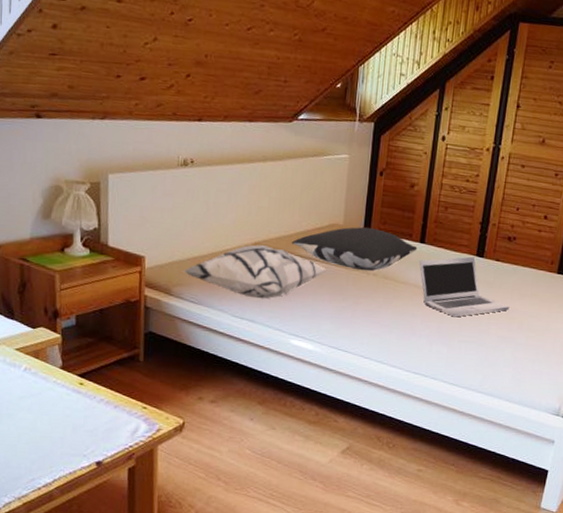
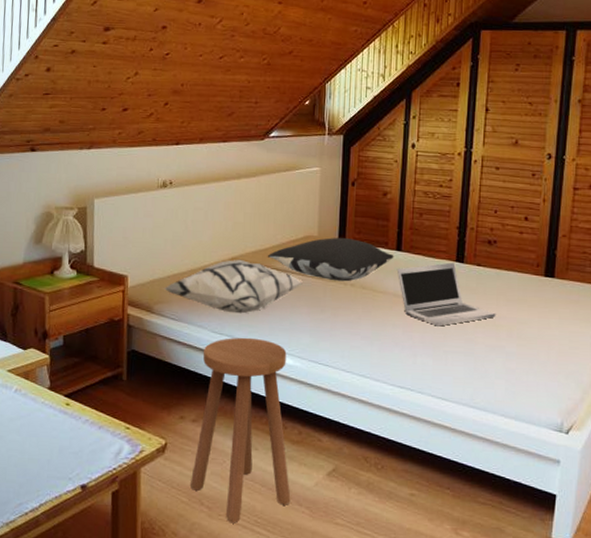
stool: none [208,322,307,497] -> present [190,337,291,524]

